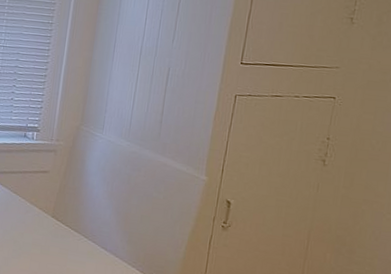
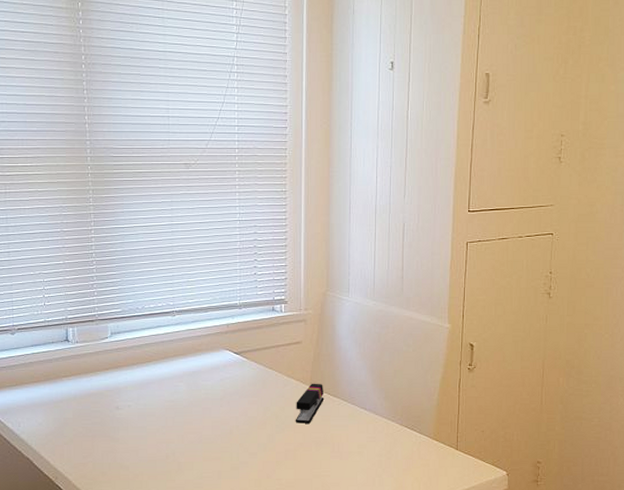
stapler: none [32,214,66,254] -> present [295,383,324,424]

